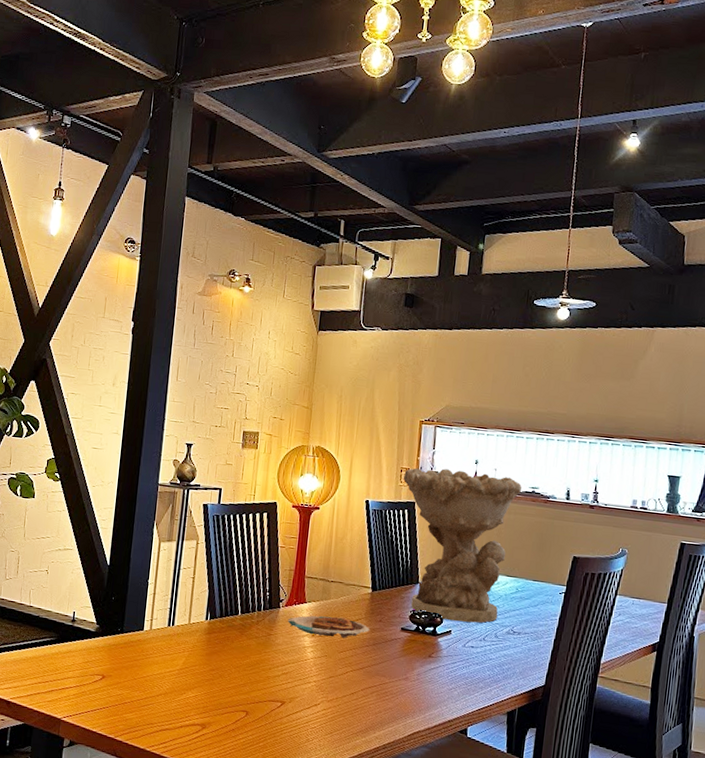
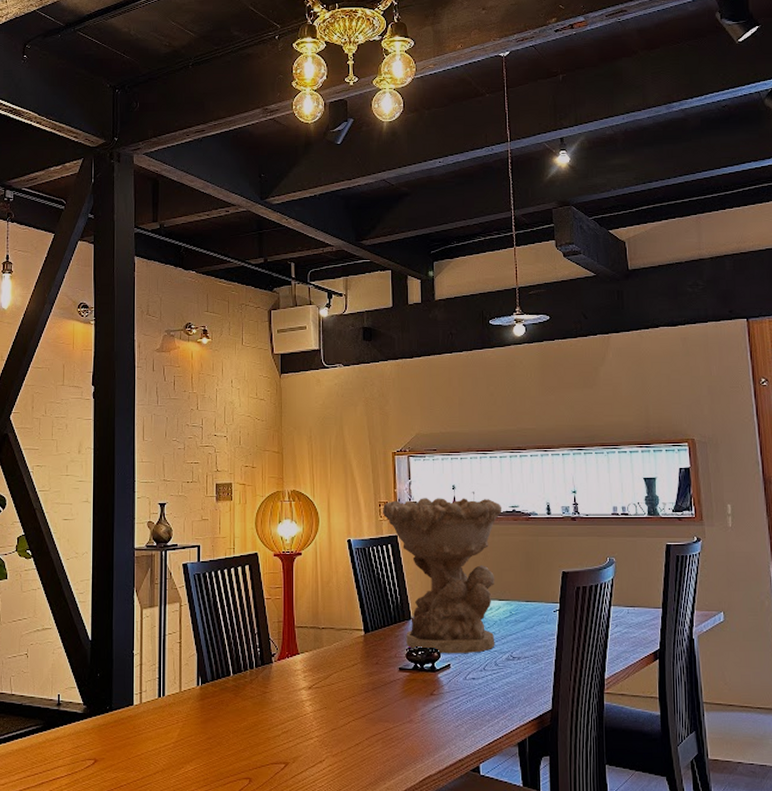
plate: present [287,615,370,639] -> none [281,665,368,687]

